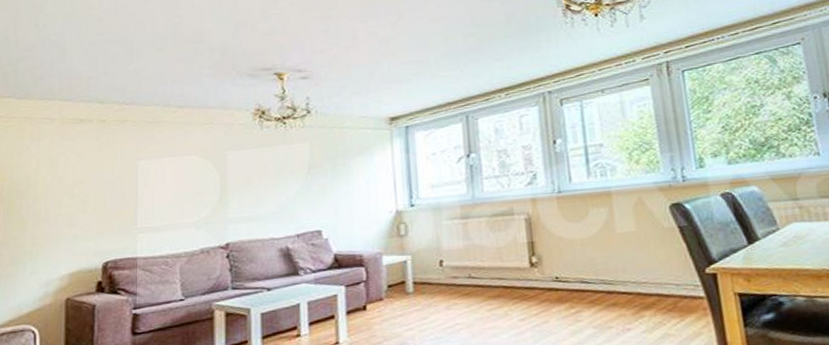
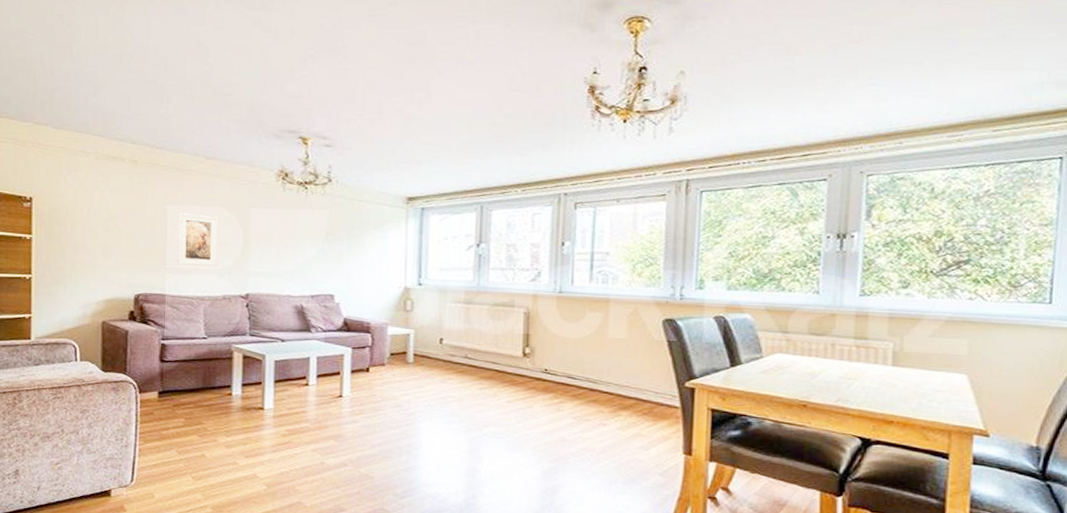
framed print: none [149,165,193,223] -> present [177,213,218,267]

